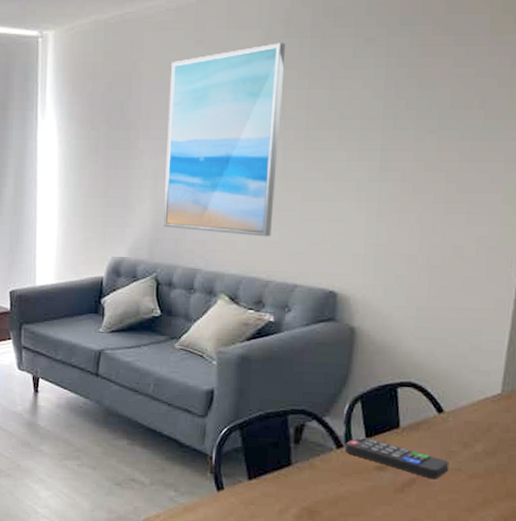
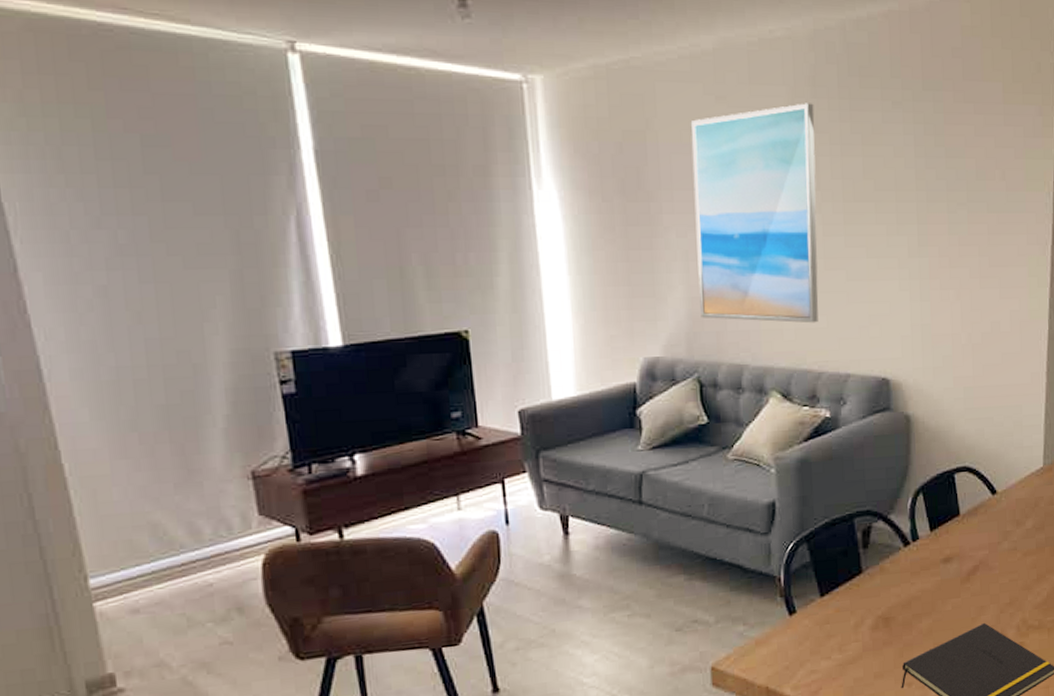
remote control: present [344,436,449,480] -> none [912,529,1006,563]

